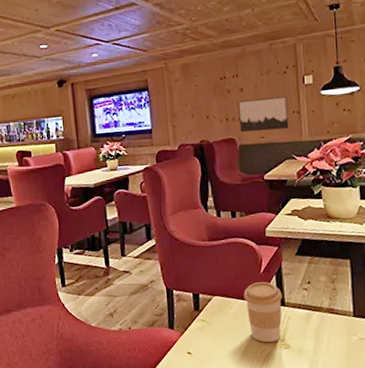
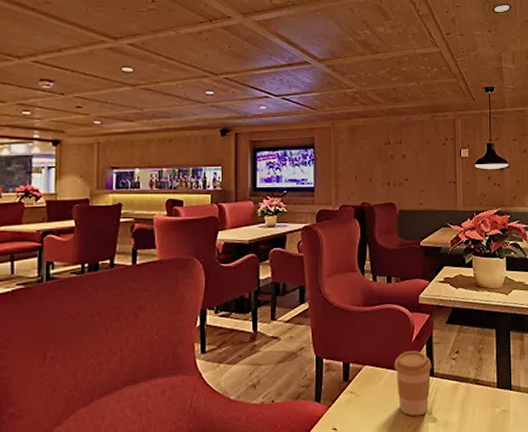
wall art: present [238,96,289,133] -> none [400,167,446,198]

